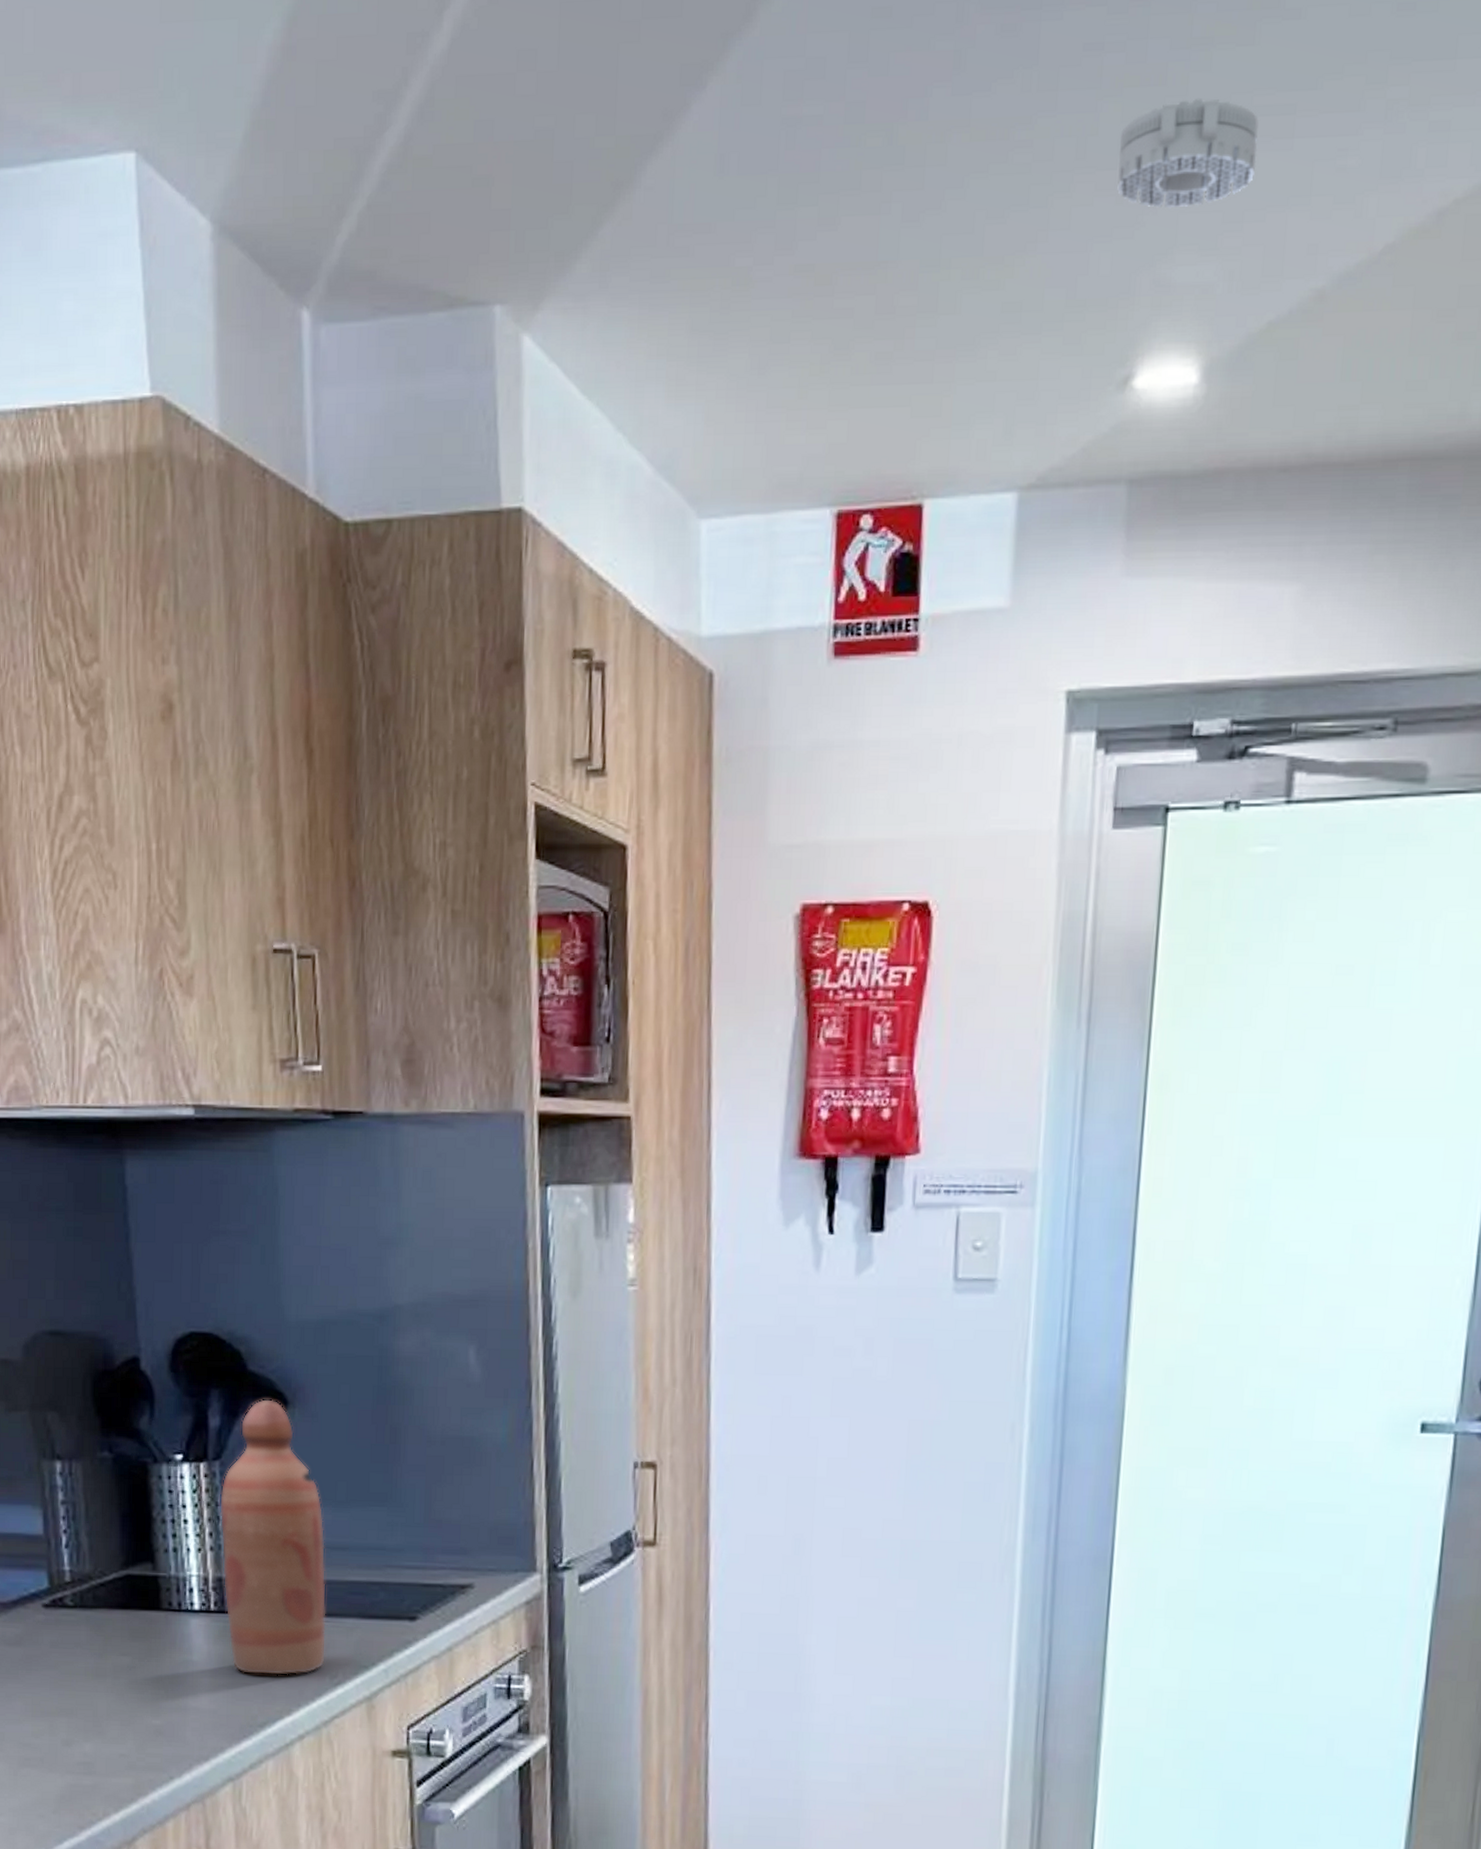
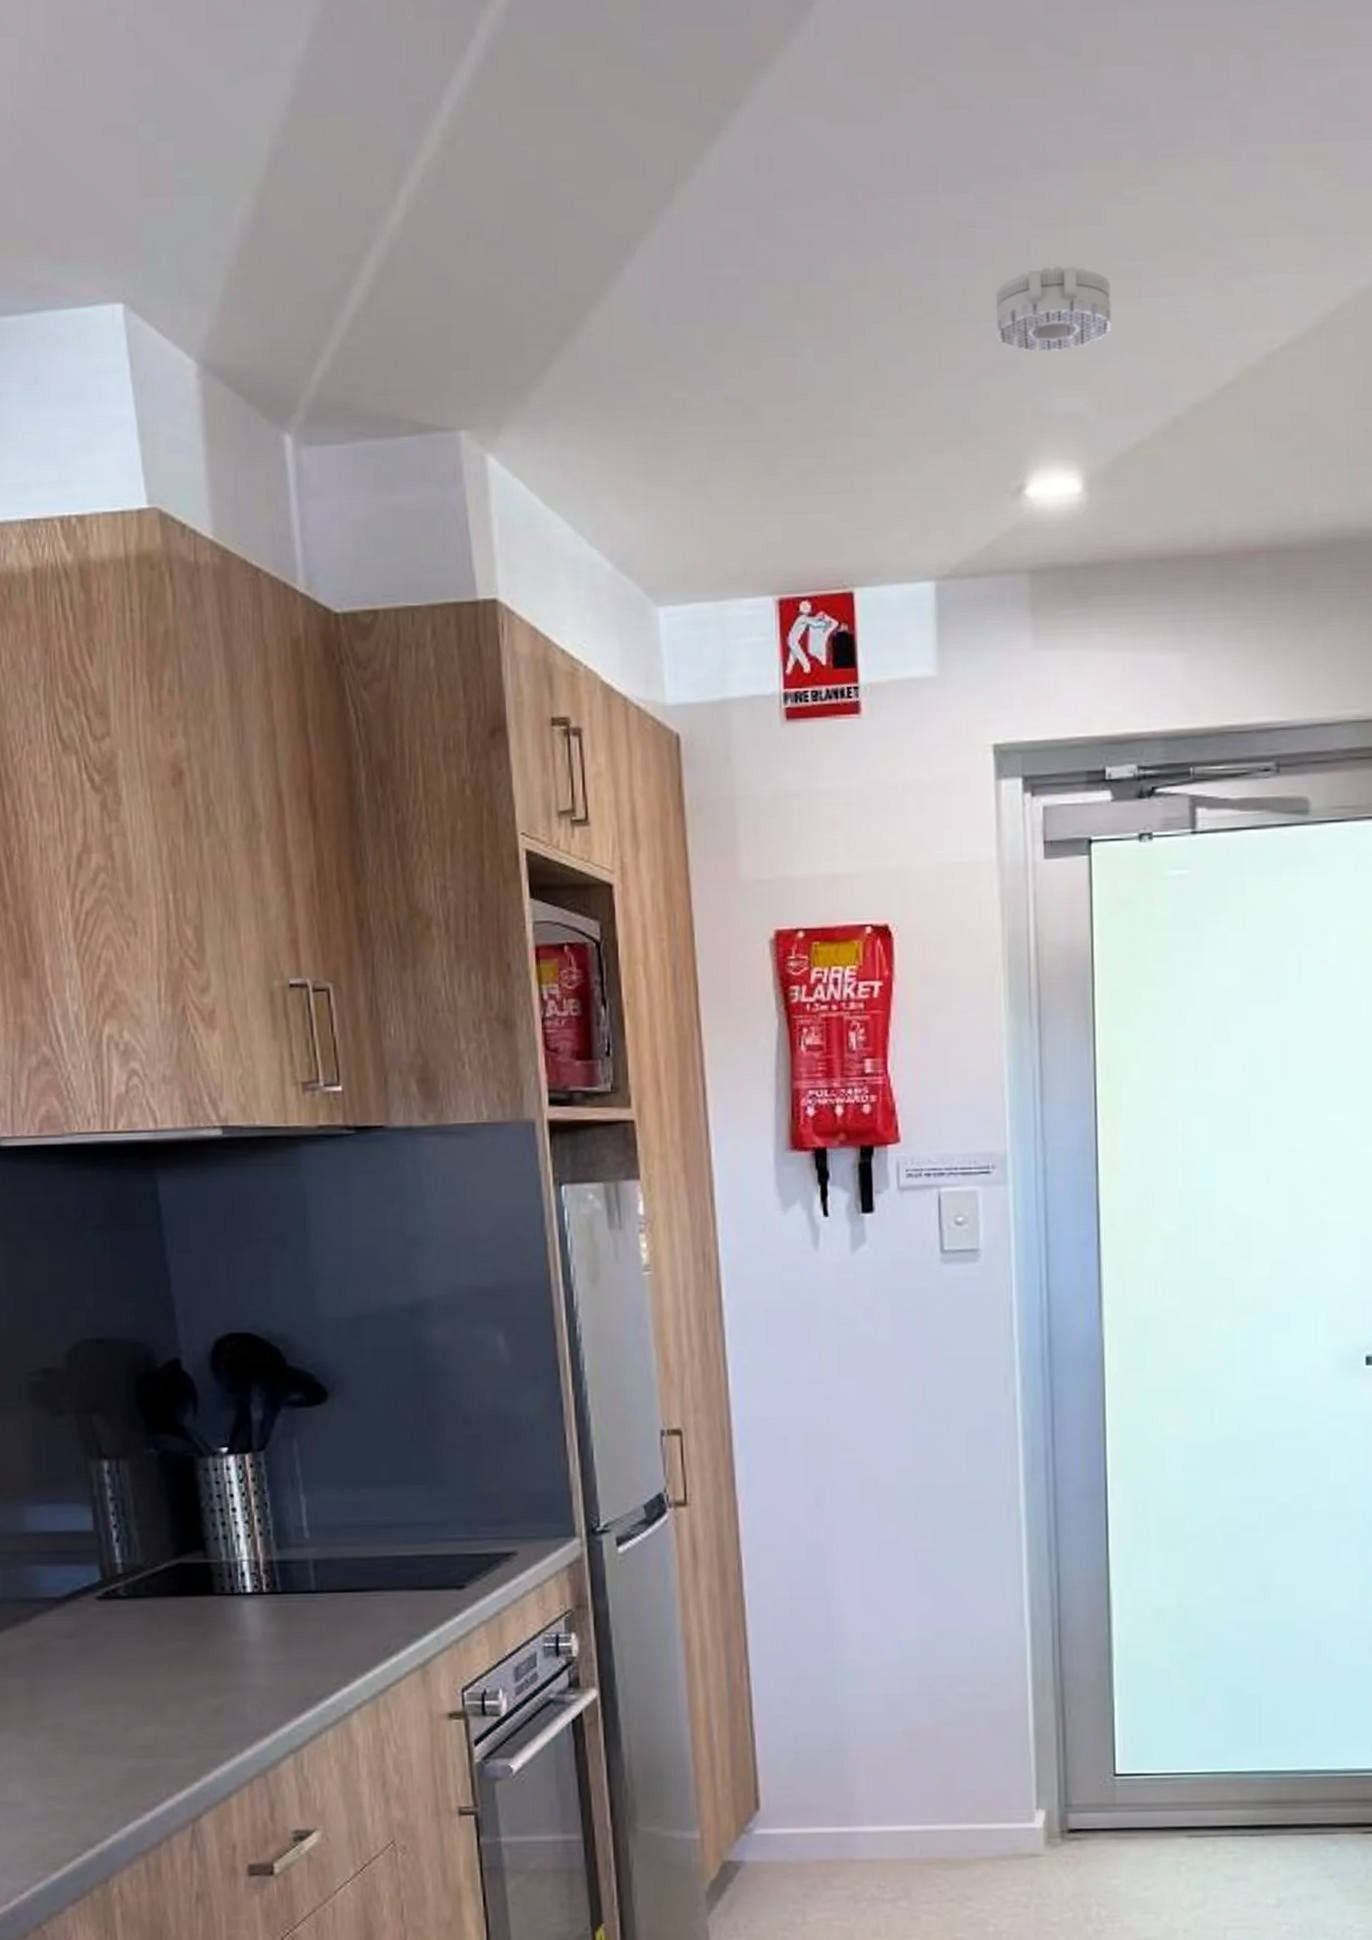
bottle: present [219,1398,327,1676] -> none [266,1390,379,1651]

